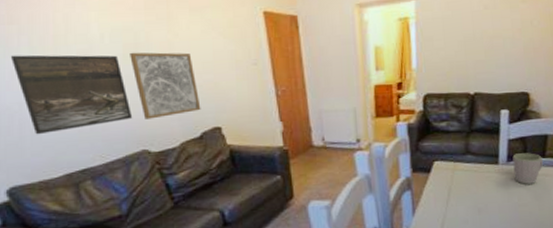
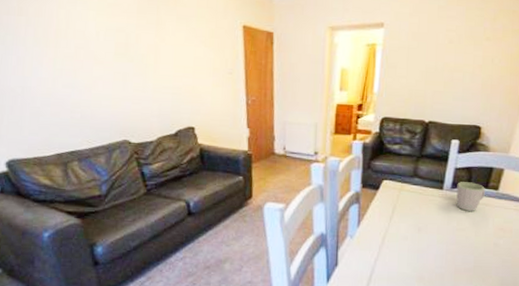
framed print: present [10,55,133,135] -> none [17,44,118,117]
wall art: present [130,52,201,119] -> none [120,51,179,113]

